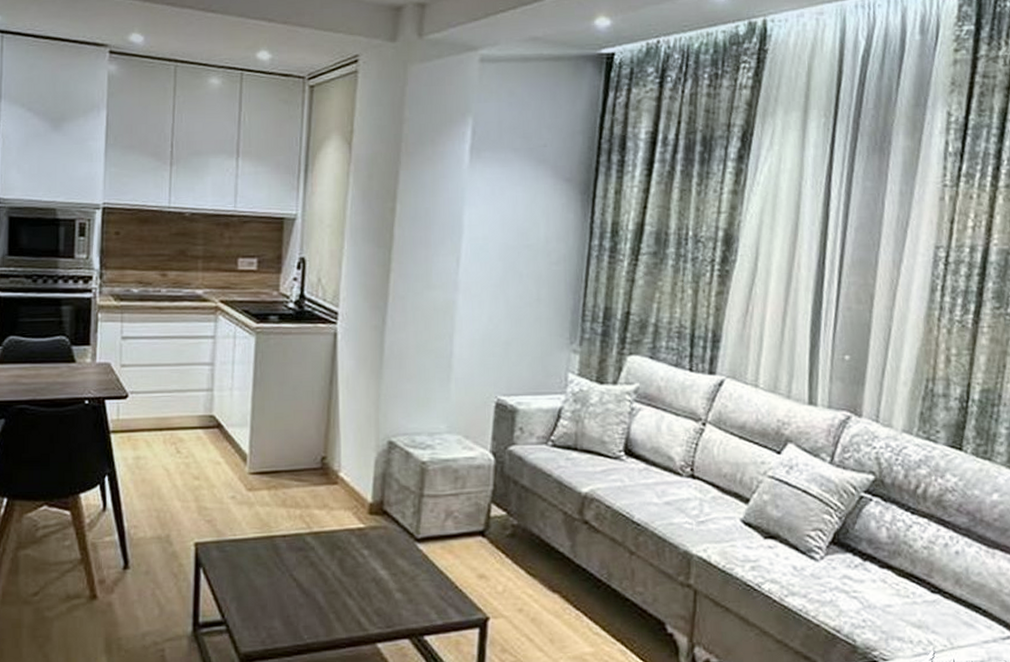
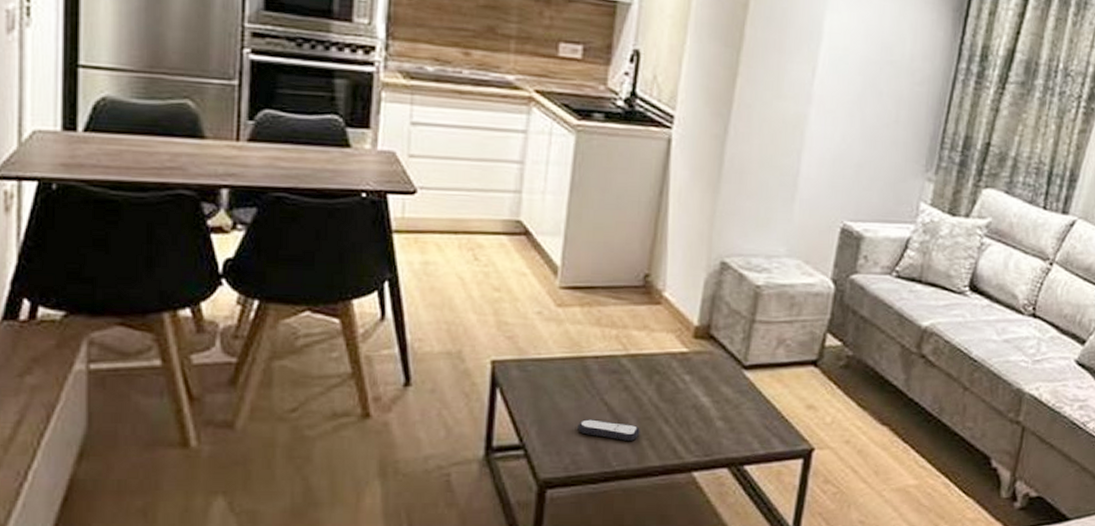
remote control: none [271,595,327,614] -> present [577,419,640,441]

